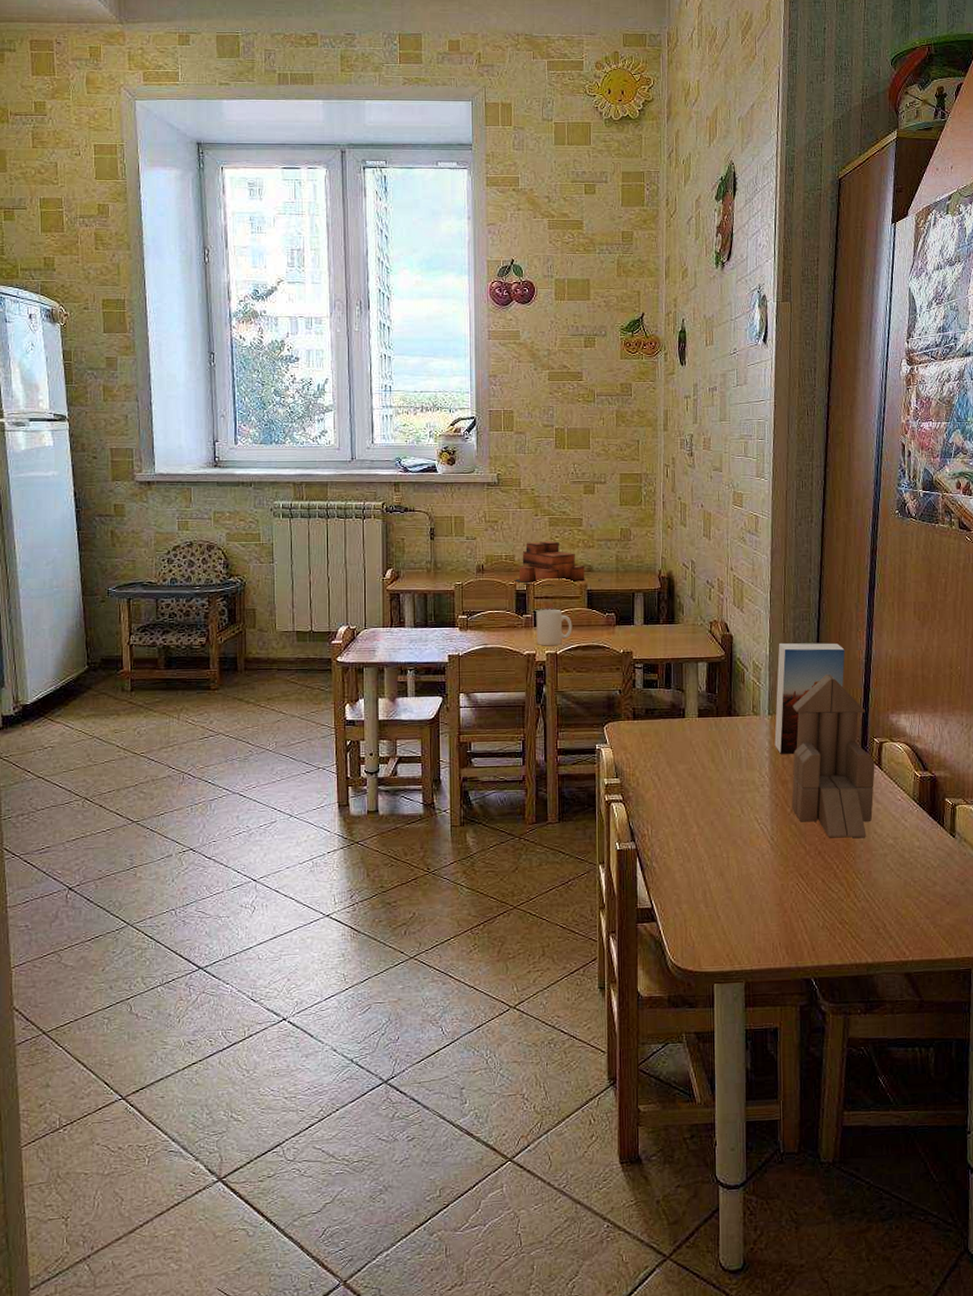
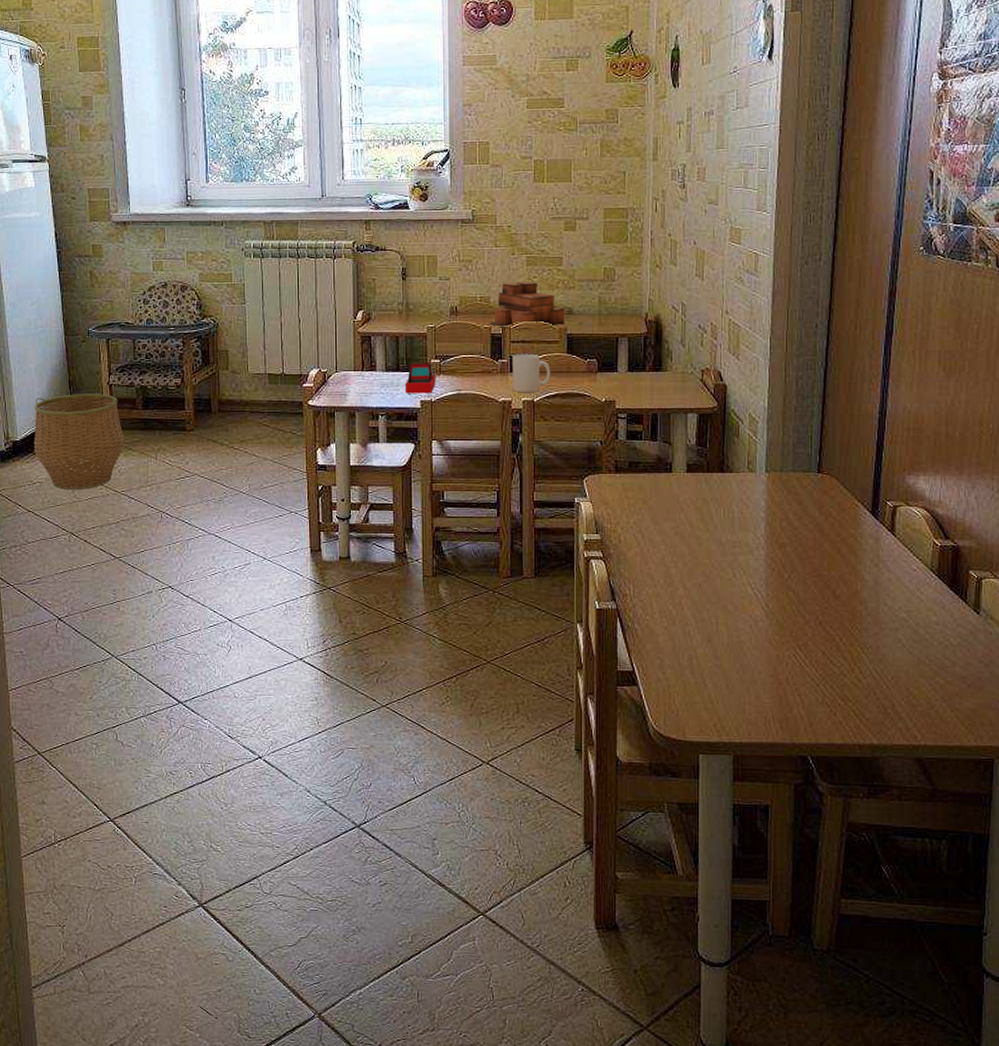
basket: none [45,654,144,753] -> present [33,394,124,489]
toy truck: none [433,618,464,649] -> present [404,362,437,394]
book: present [774,642,845,754] -> none [772,393,855,515]
toy blocks: present [791,674,875,838] -> none [789,429,887,609]

